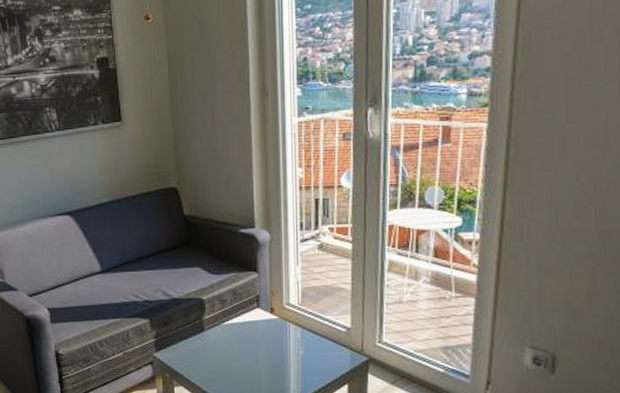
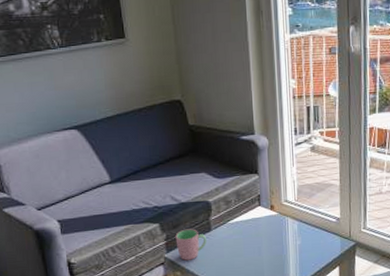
cup: none [165,327,198,362] -> present [175,228,206,260]

